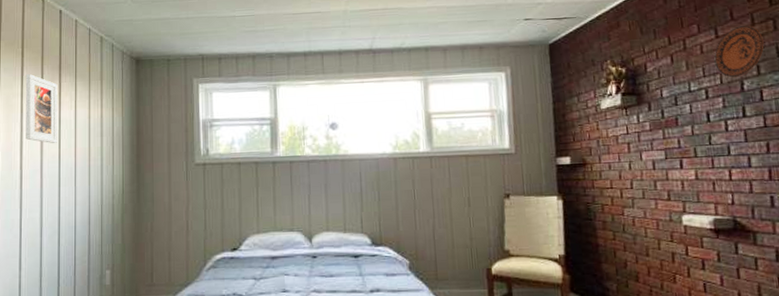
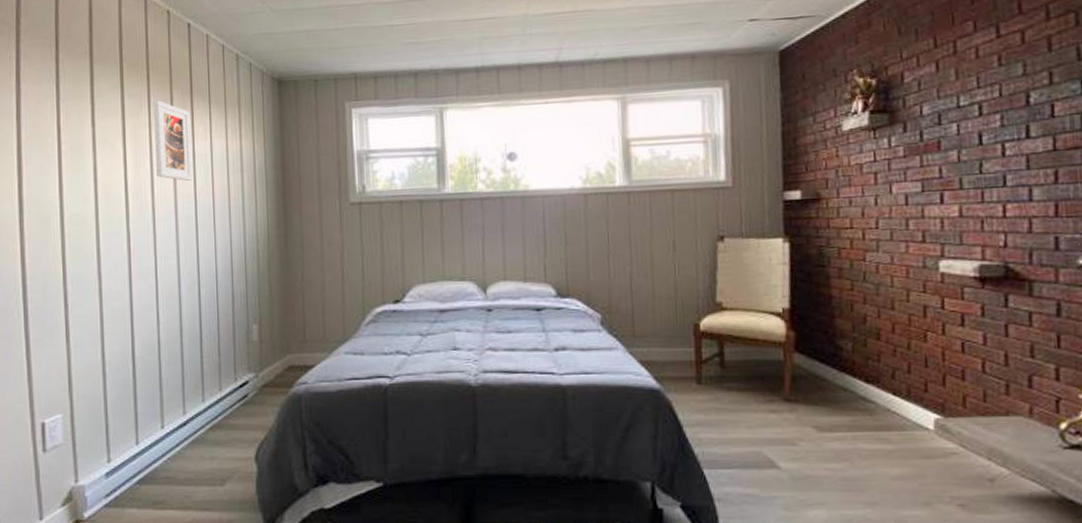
decorative plate: present [714,25,764,78] -> none [993,20,1061,89]

